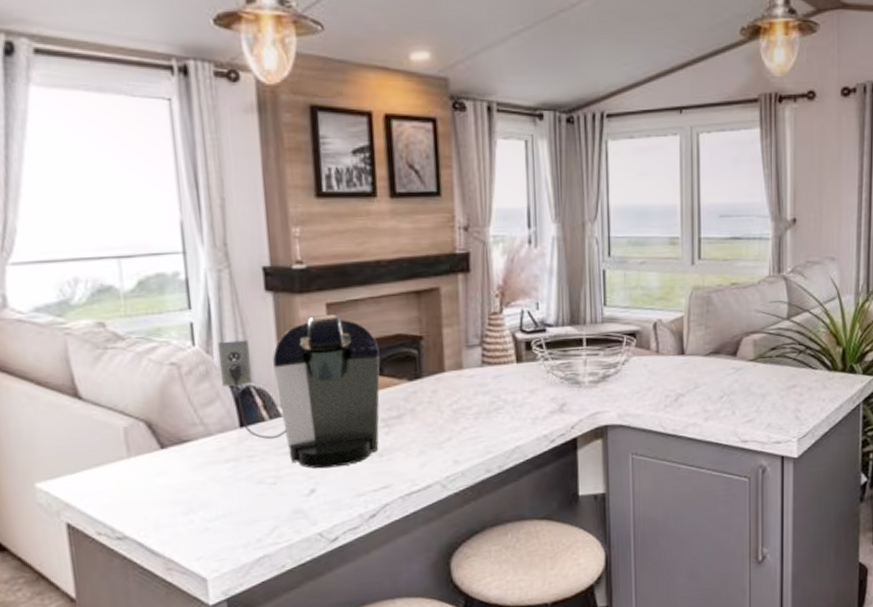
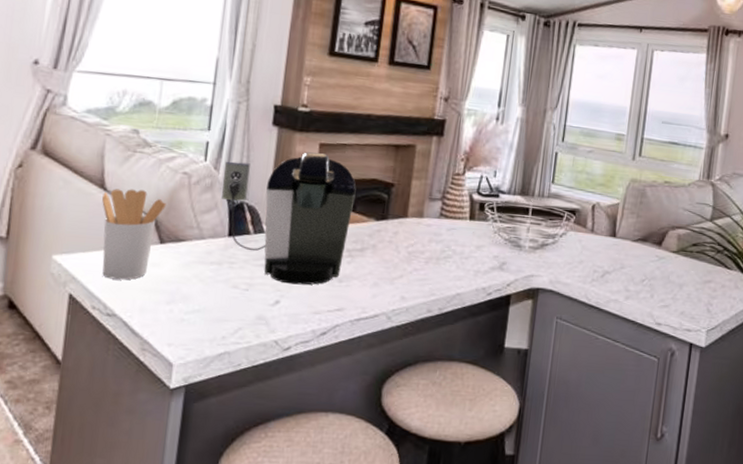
utensil holder: none [79,391,158,499] -> present [102,189,166,280]

